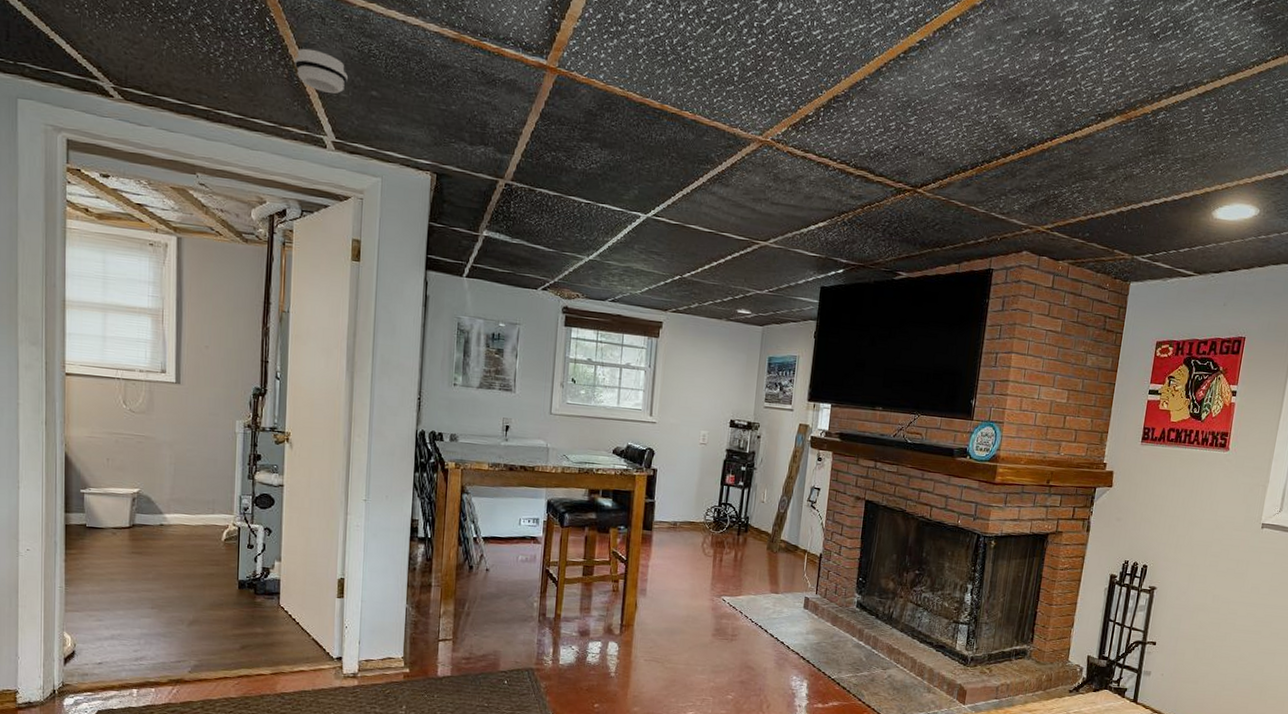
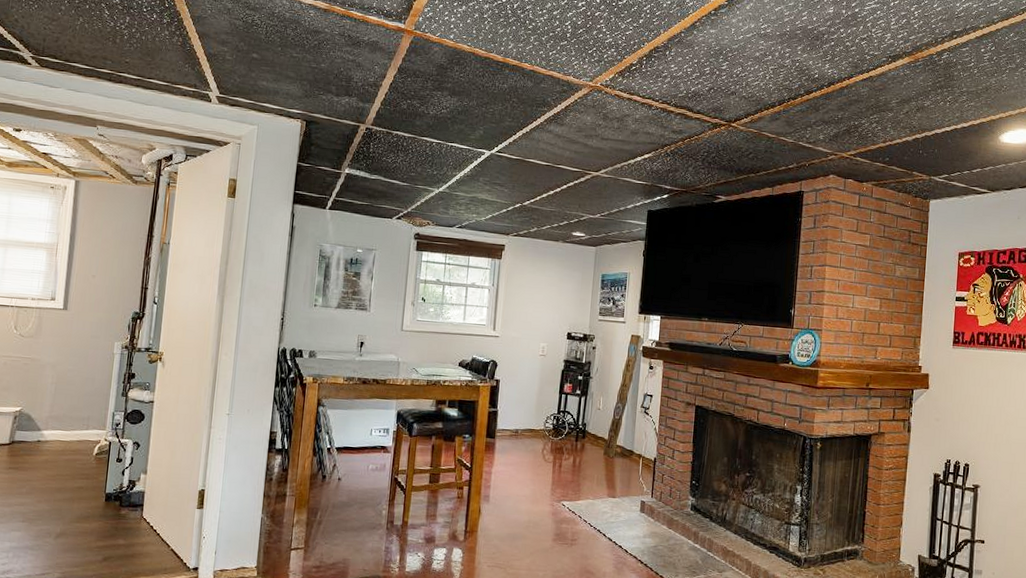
smoke detector: present [294,48,348,94] -> none [187,20,233,57]

